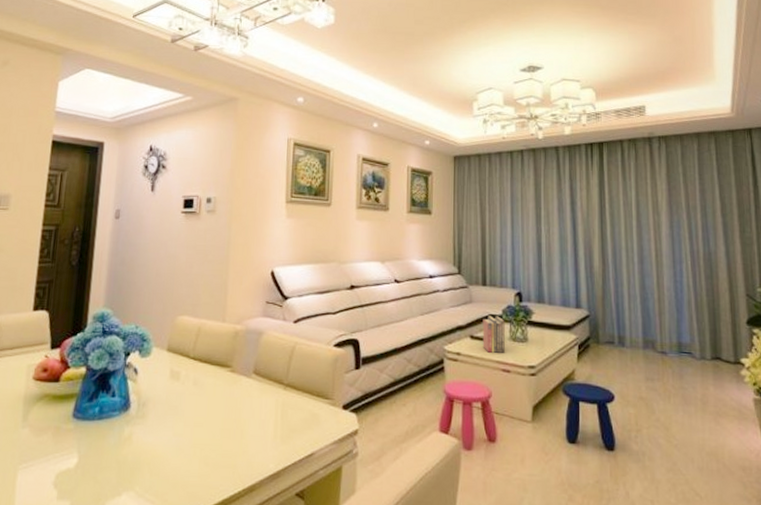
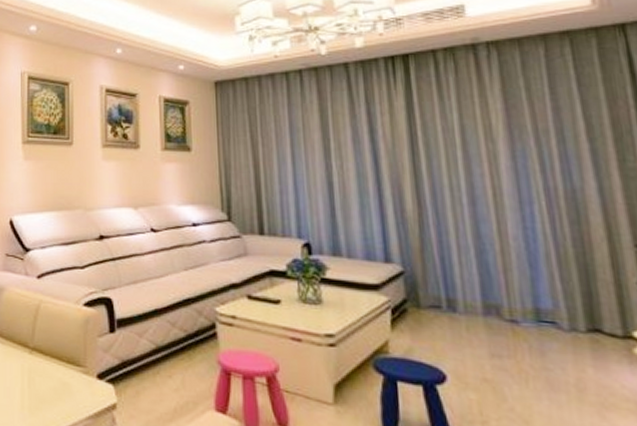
books: present [482,316,505,353] -> none [262,271,293,318]

